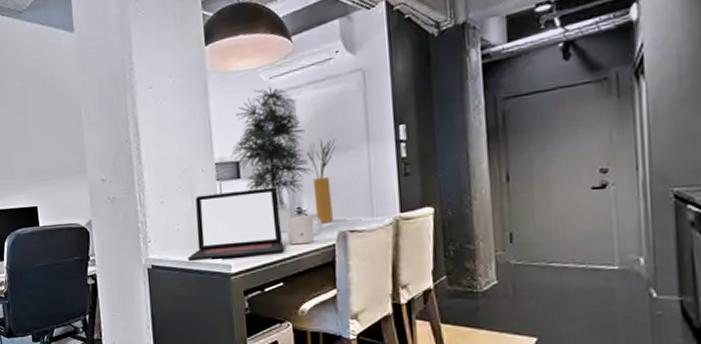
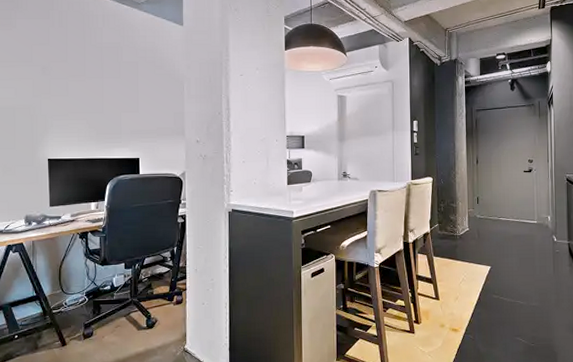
laptop: present [188,187,285,262] -> none [261,156,333,208]
plant: present [230,87,314,233] -> none [298,85,356,189]
mug: present [285,214,323,245] -> none [334,177,360,199]
vase: present [307,138,336,224] -> none [352,126,372,184]

